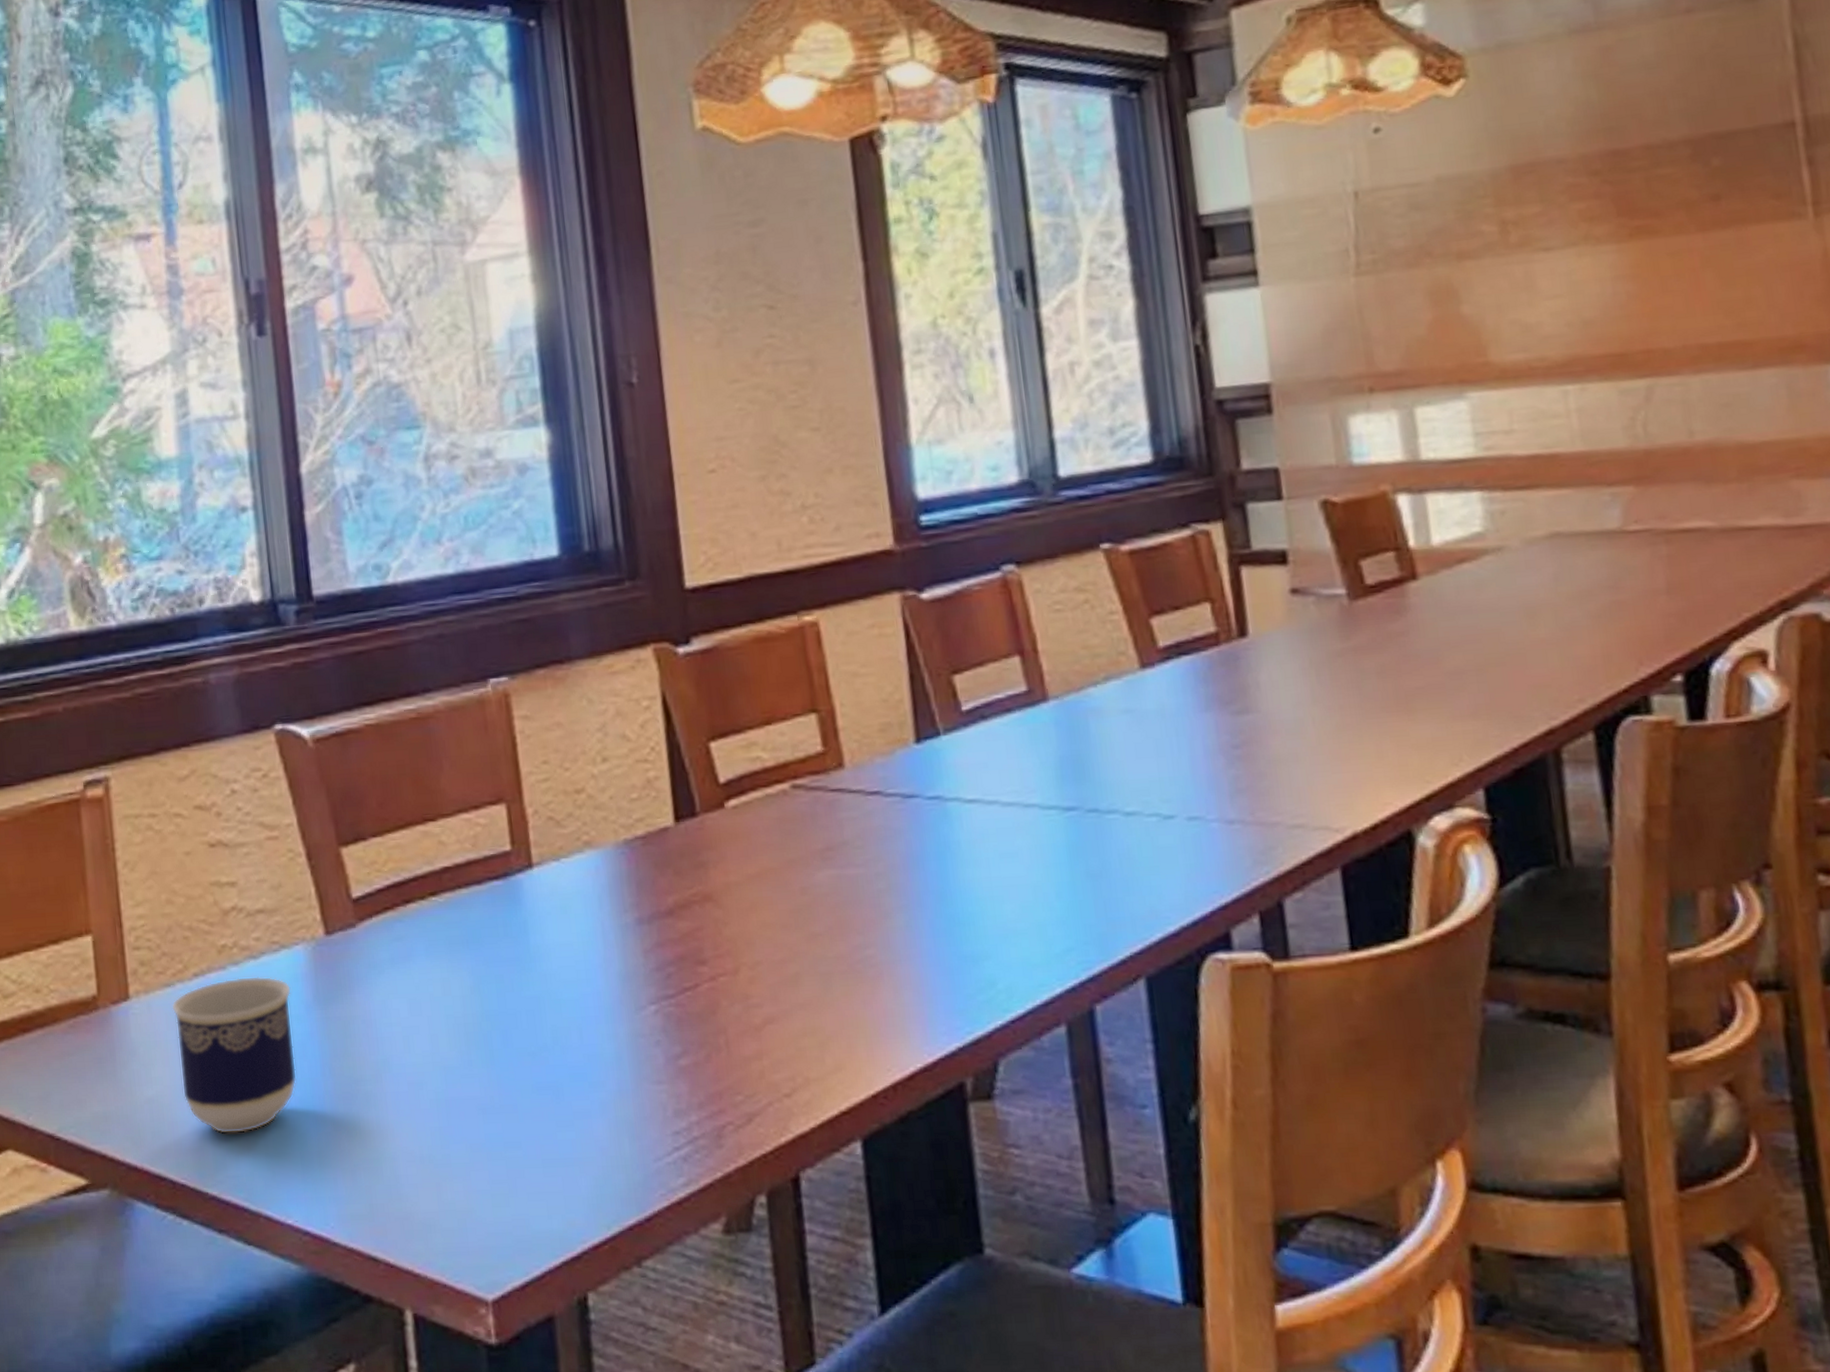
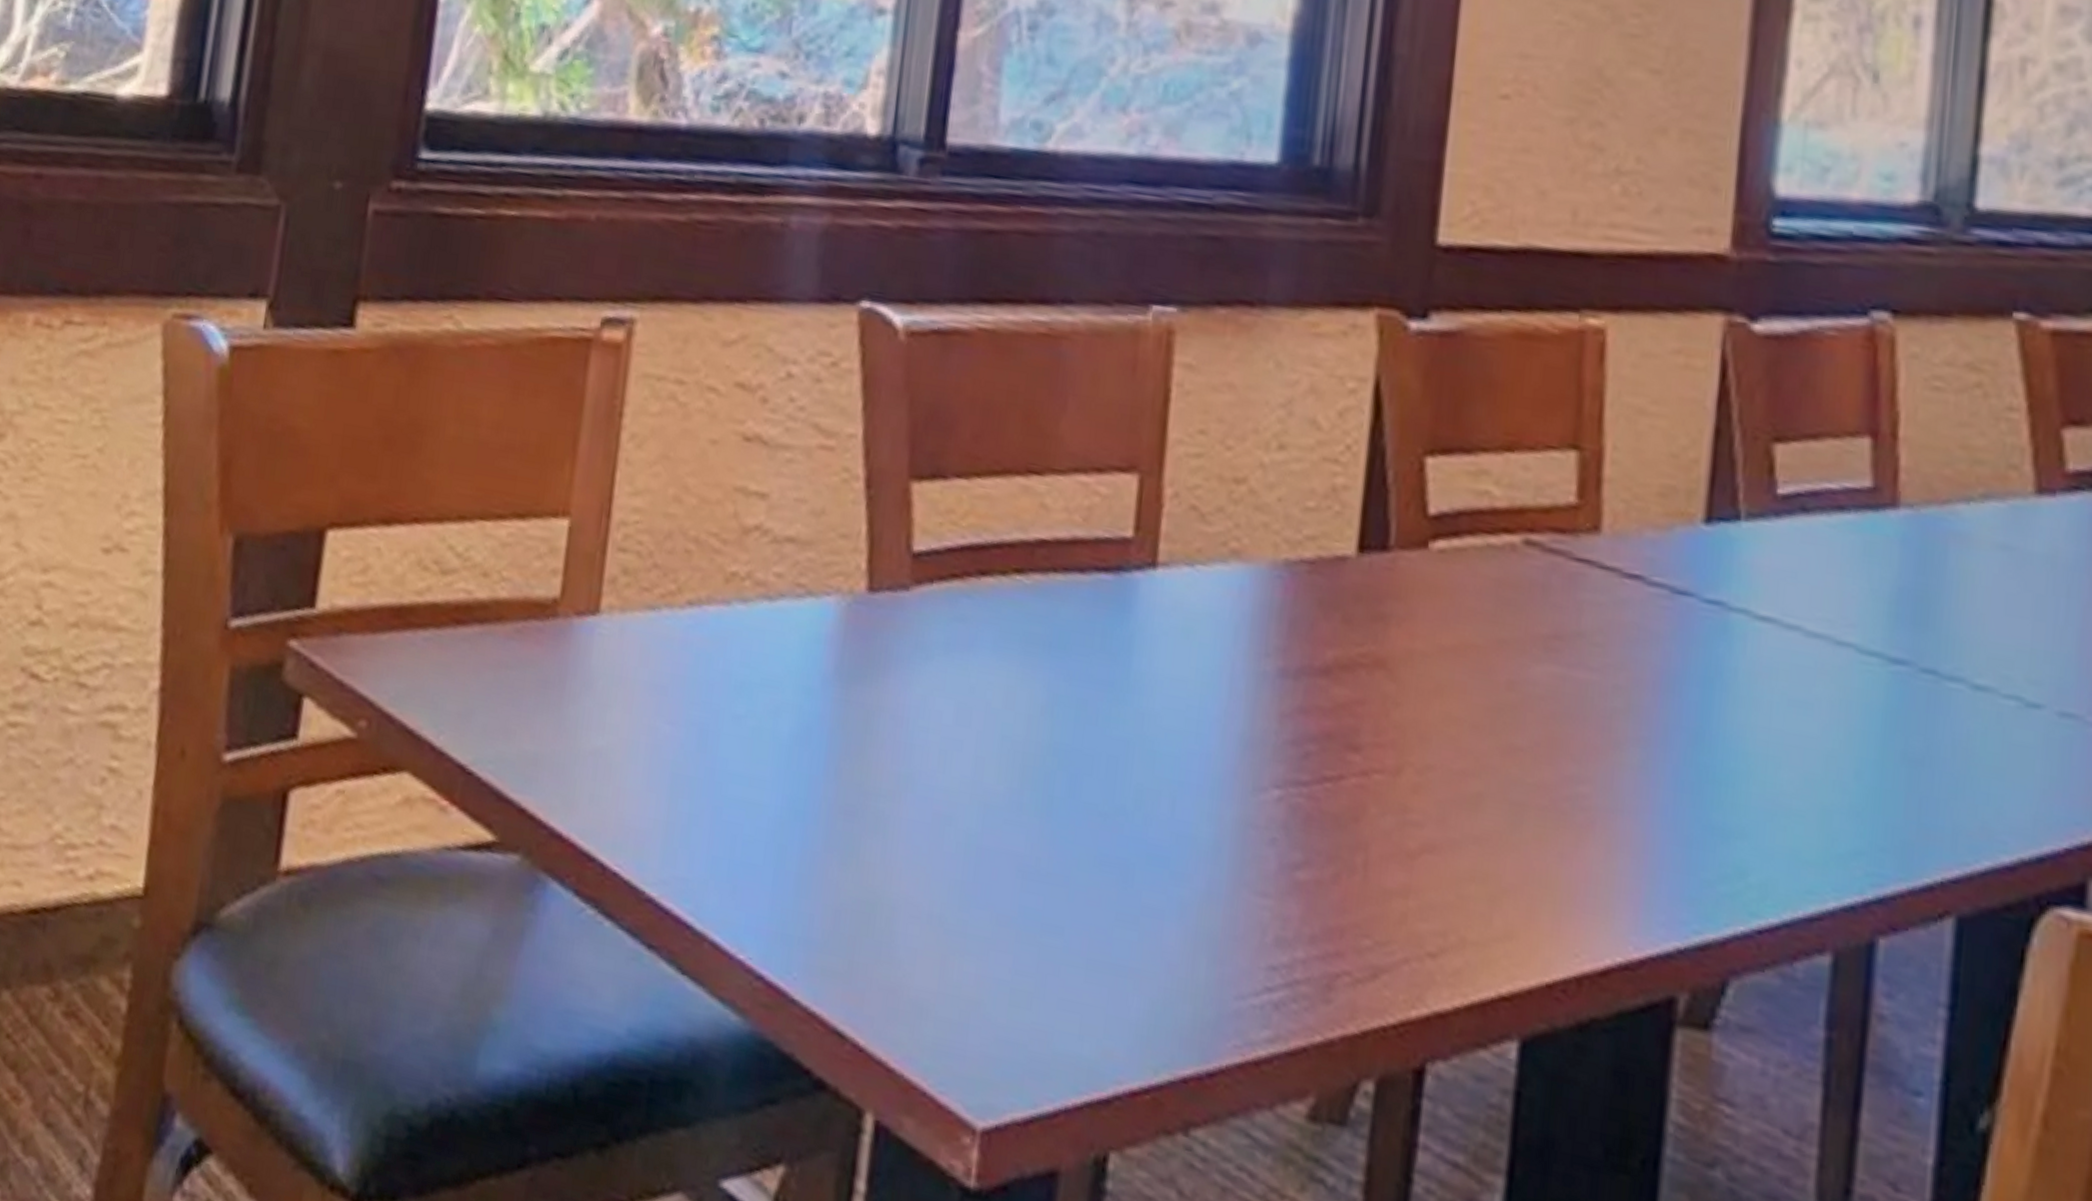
cup: present [171,976,297,1134] -> none [641,617,810,826]

